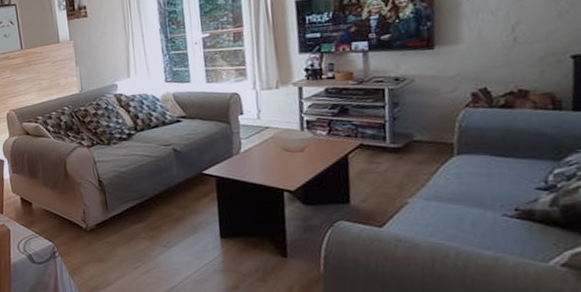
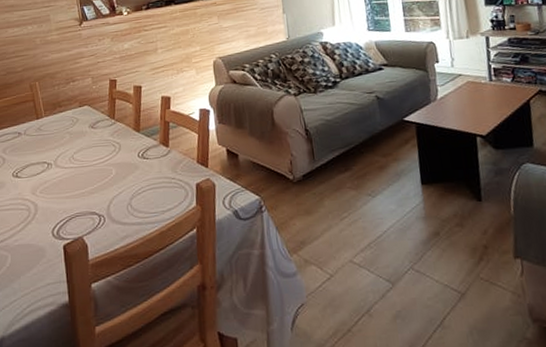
bowl: present [273,129,314,153] -> none [465,76,501,99]

